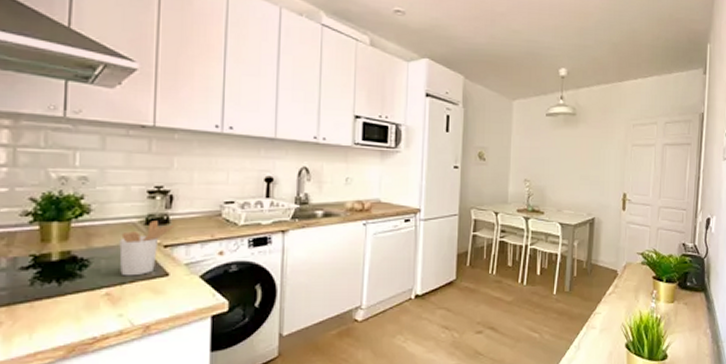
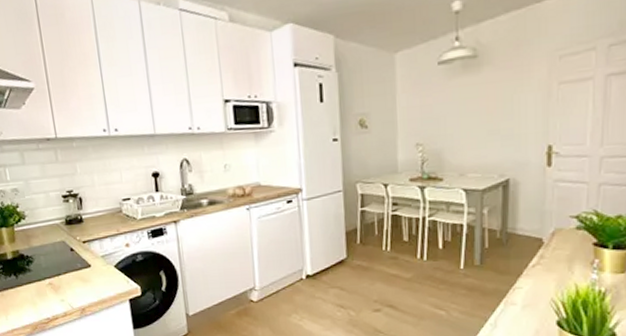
utensil holder: present [119,221,175,276] -> none [50,221,88,269]

